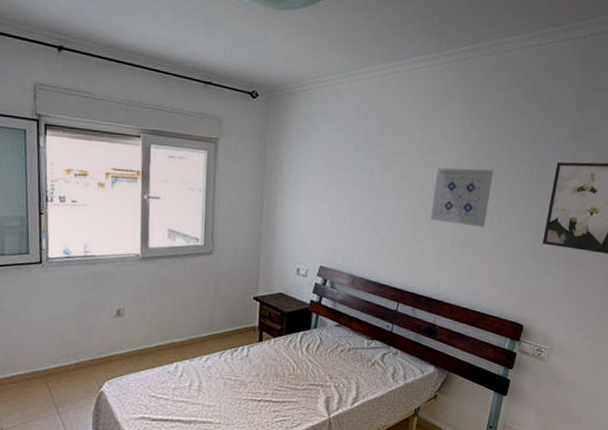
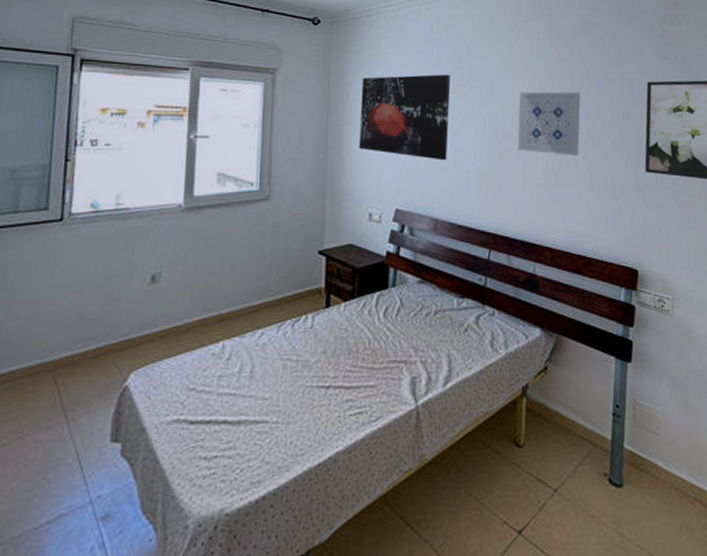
wall art: none [290,148,375,227] -> present [359,74,450,161]

